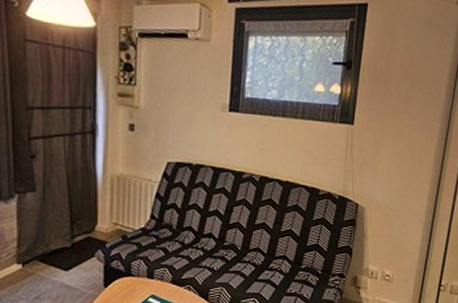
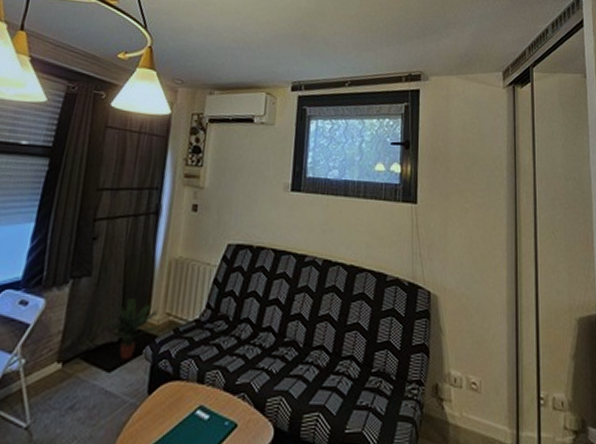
potted plant: none [53,211,107,261] -> present [102,299,159,360]

